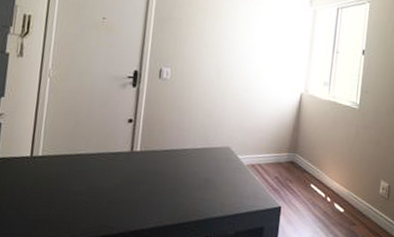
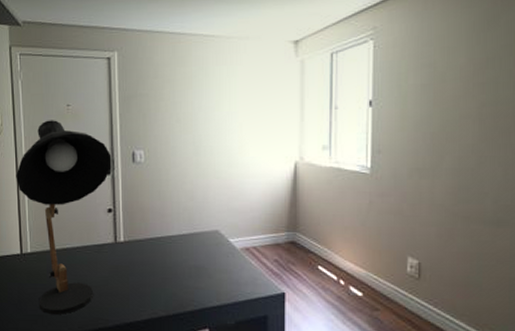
desk lamp: none [38,29,140,221] -> present [16,120,112,315]

